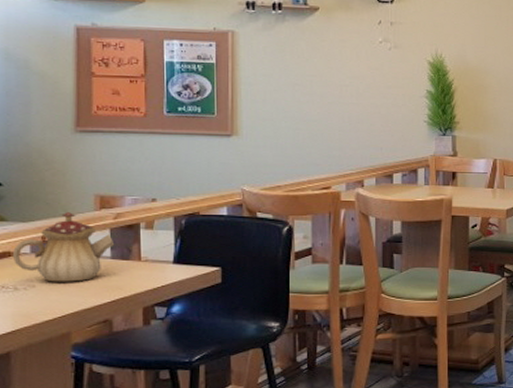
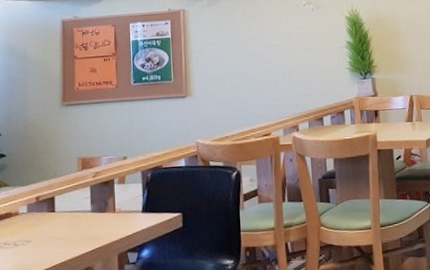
teapot: present [12,212,115,282] -> none [13,174,94,237]

